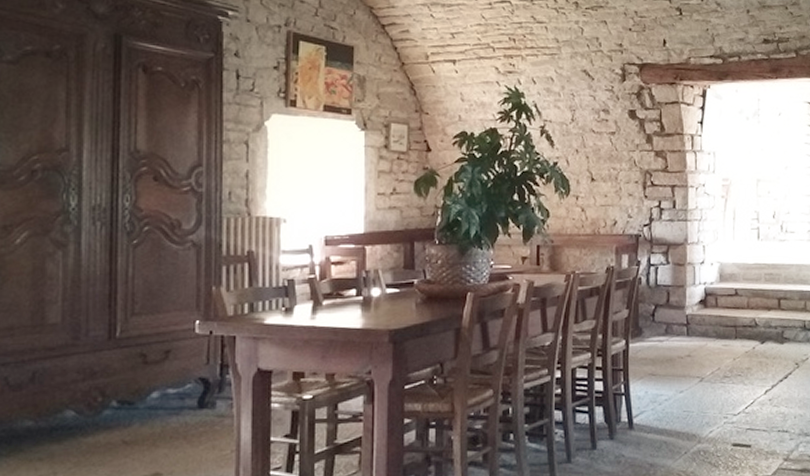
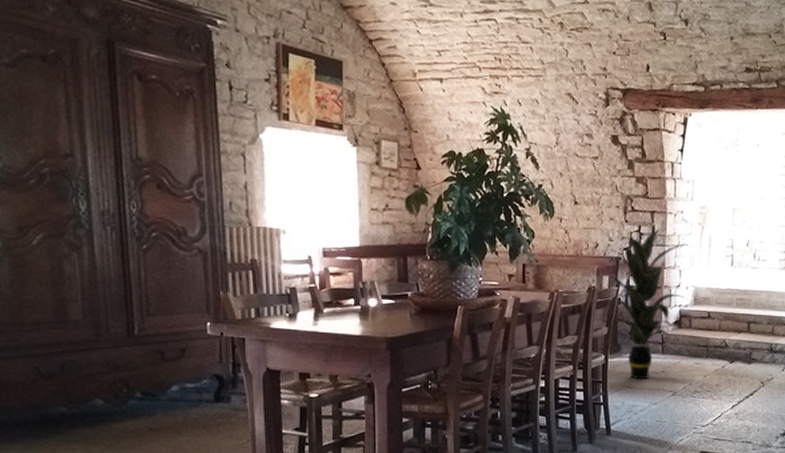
indoor plant: none [629,203,713,365] -> present [610,229,688,379]

